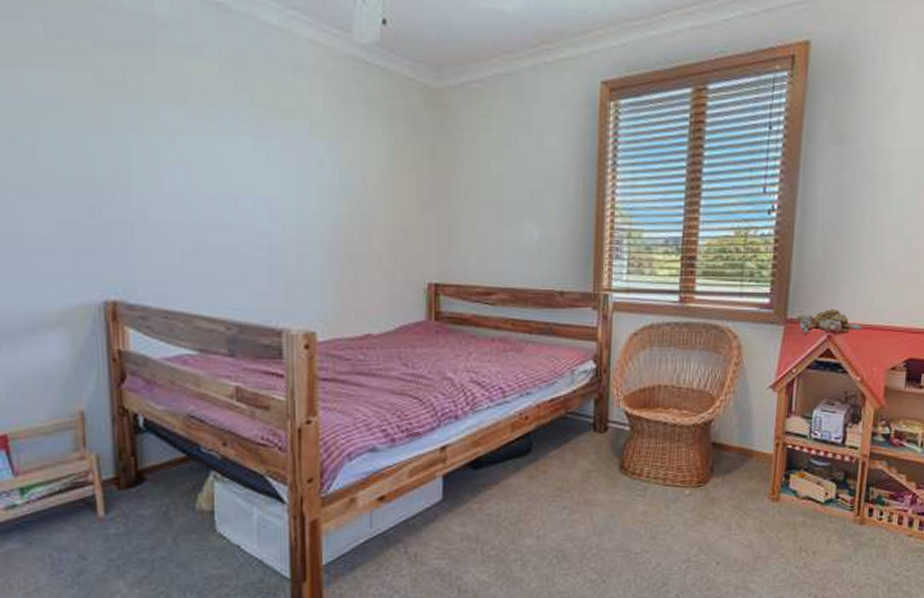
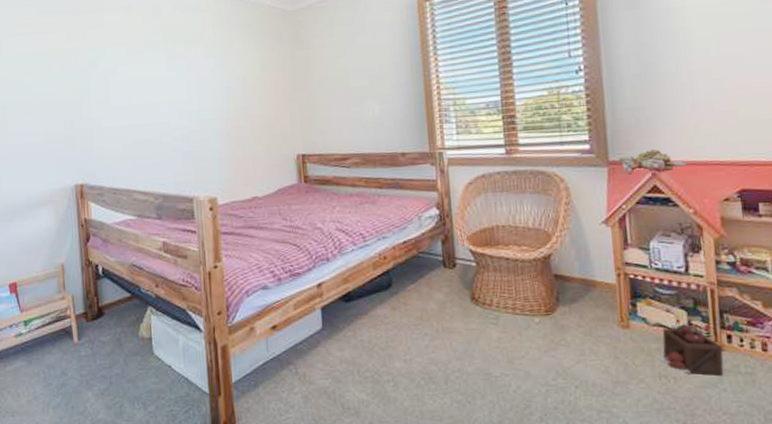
toy box: none [802,497,863,549] -> present [658,324,724,376]

